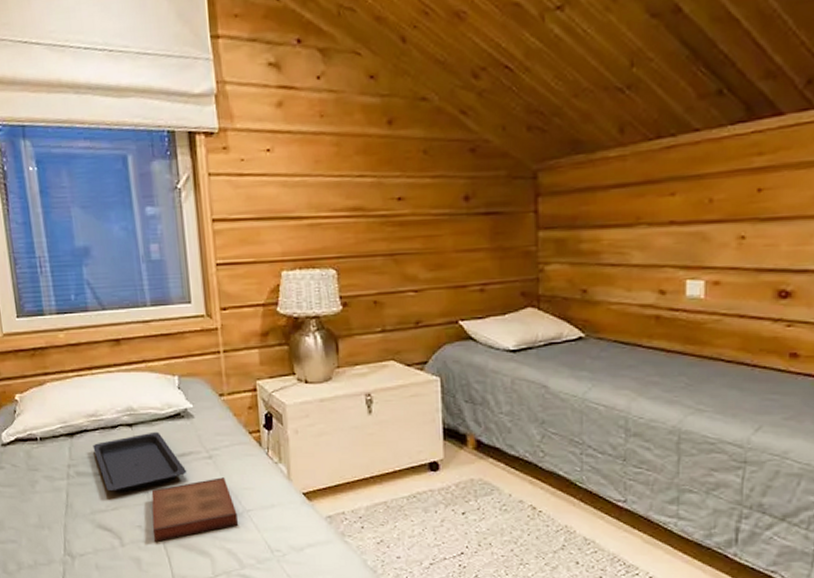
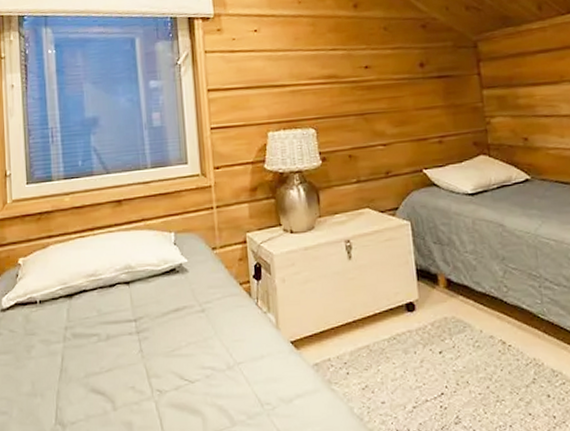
serving tray: present [93,431,187,492] -> none [91,288,181,352]
book: present [151,477,238,542] -> none [145,330,229,403]

